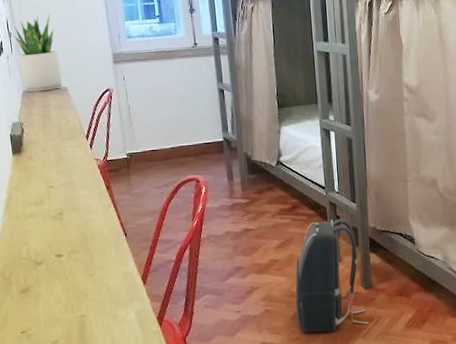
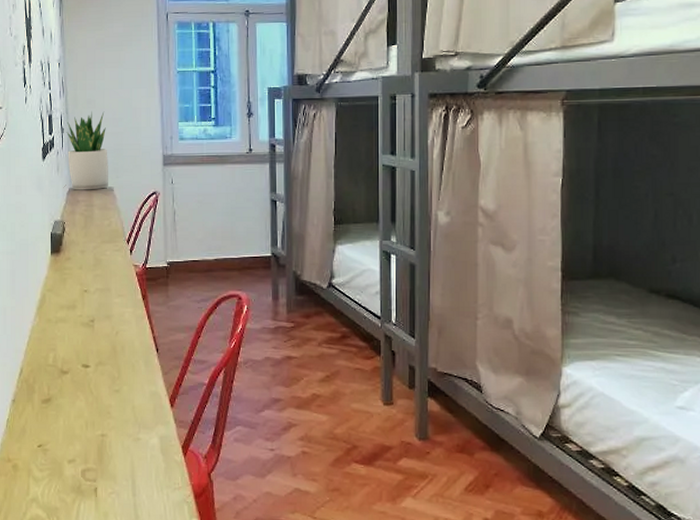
backpack: present [295,218,368,332] -> none [337,354,421,485]

